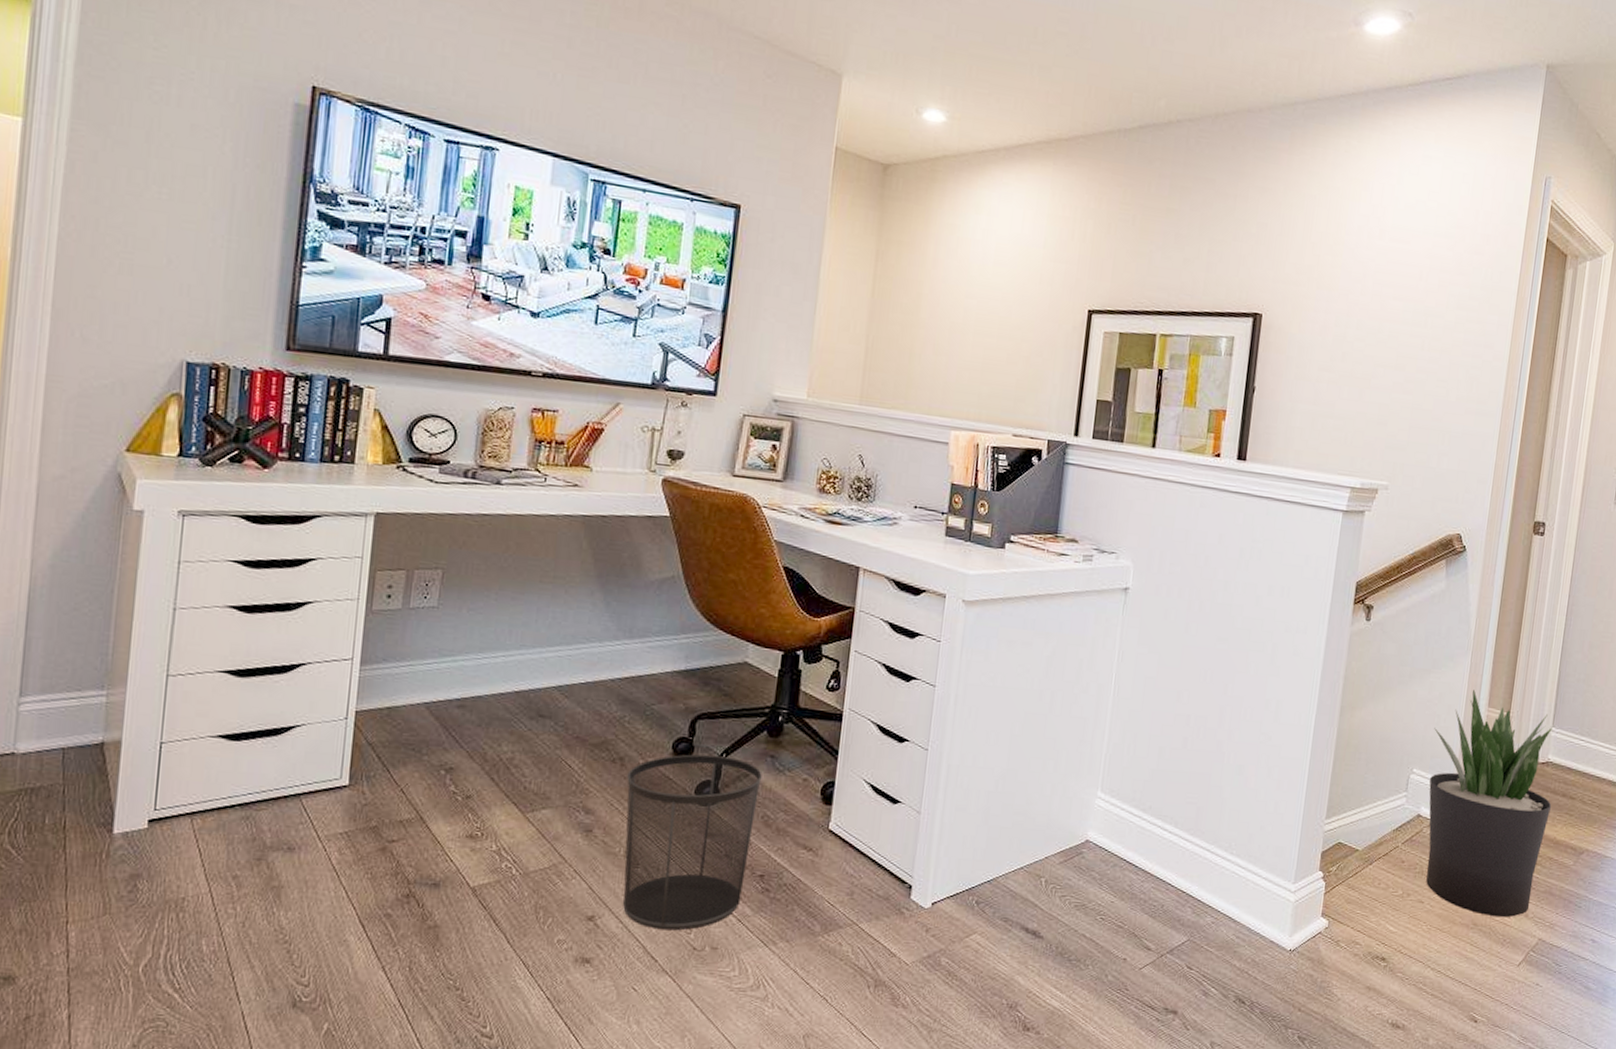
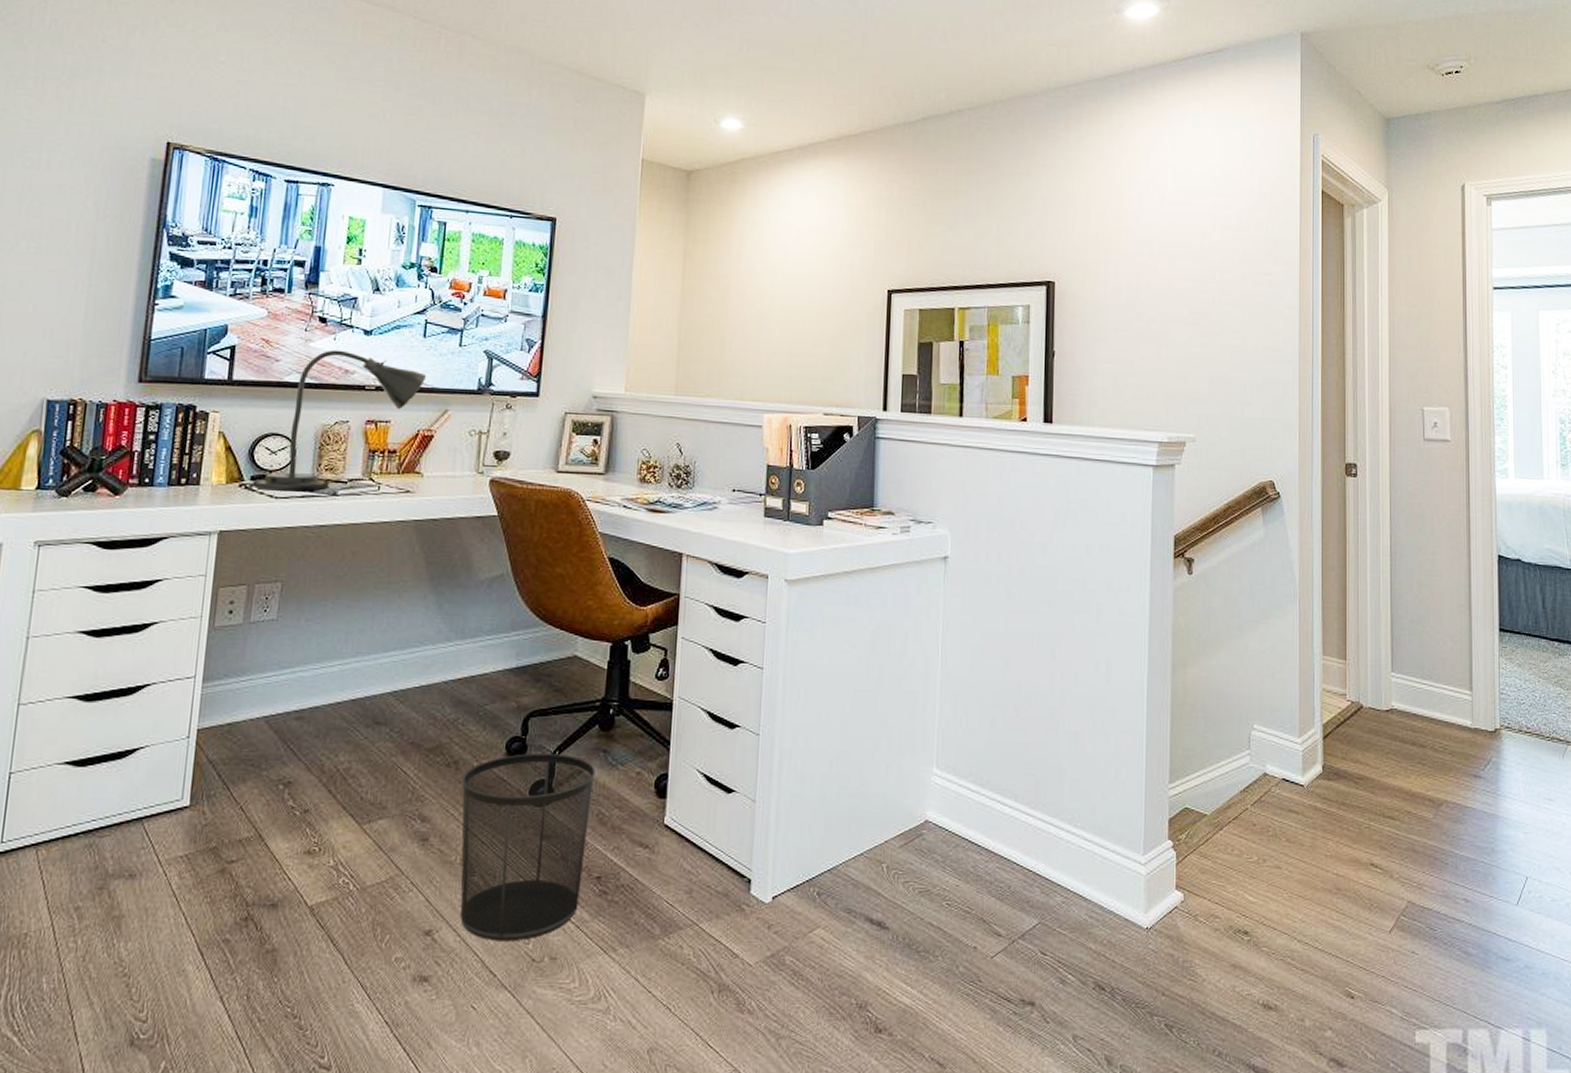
desk lamp: none [406,330,598,478] -> present [248,349,427,492]
planter: present [1426,690,1552,917] -> none [1270,638,1402,879]

